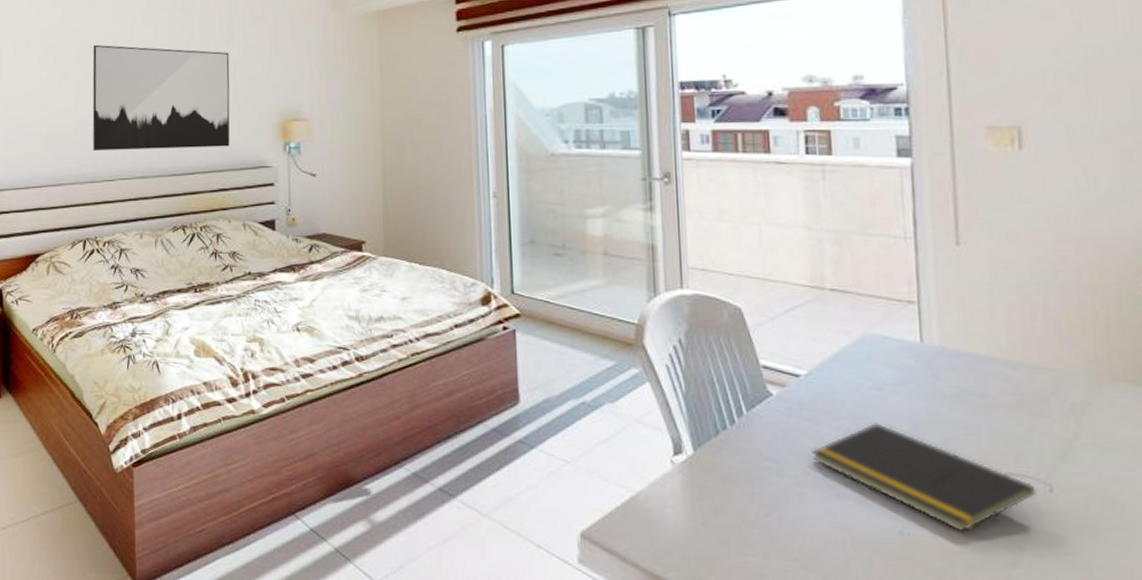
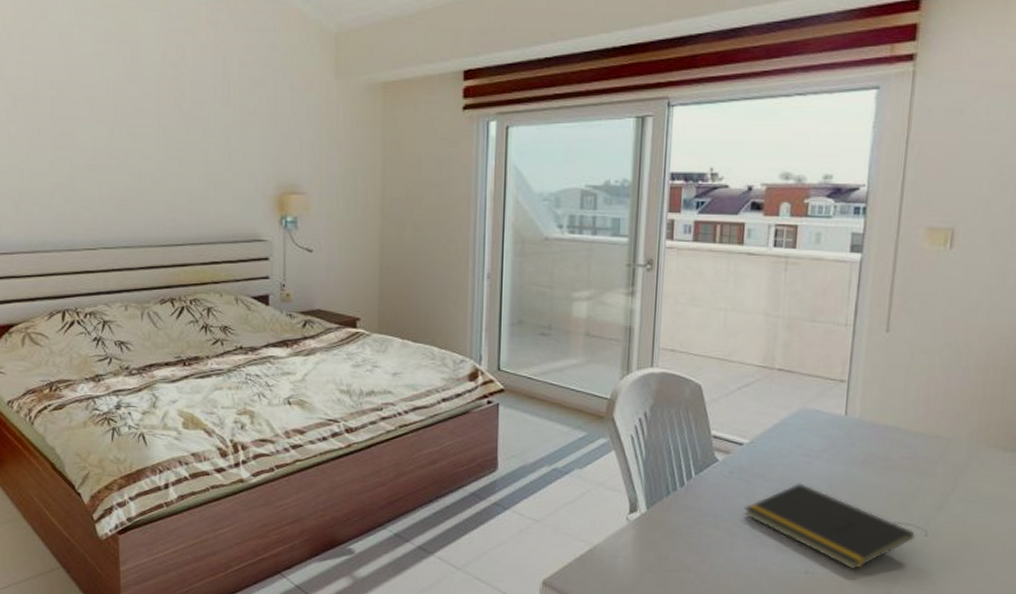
wall art: present [92,44,230,150] -> none [69,99,224,218]

